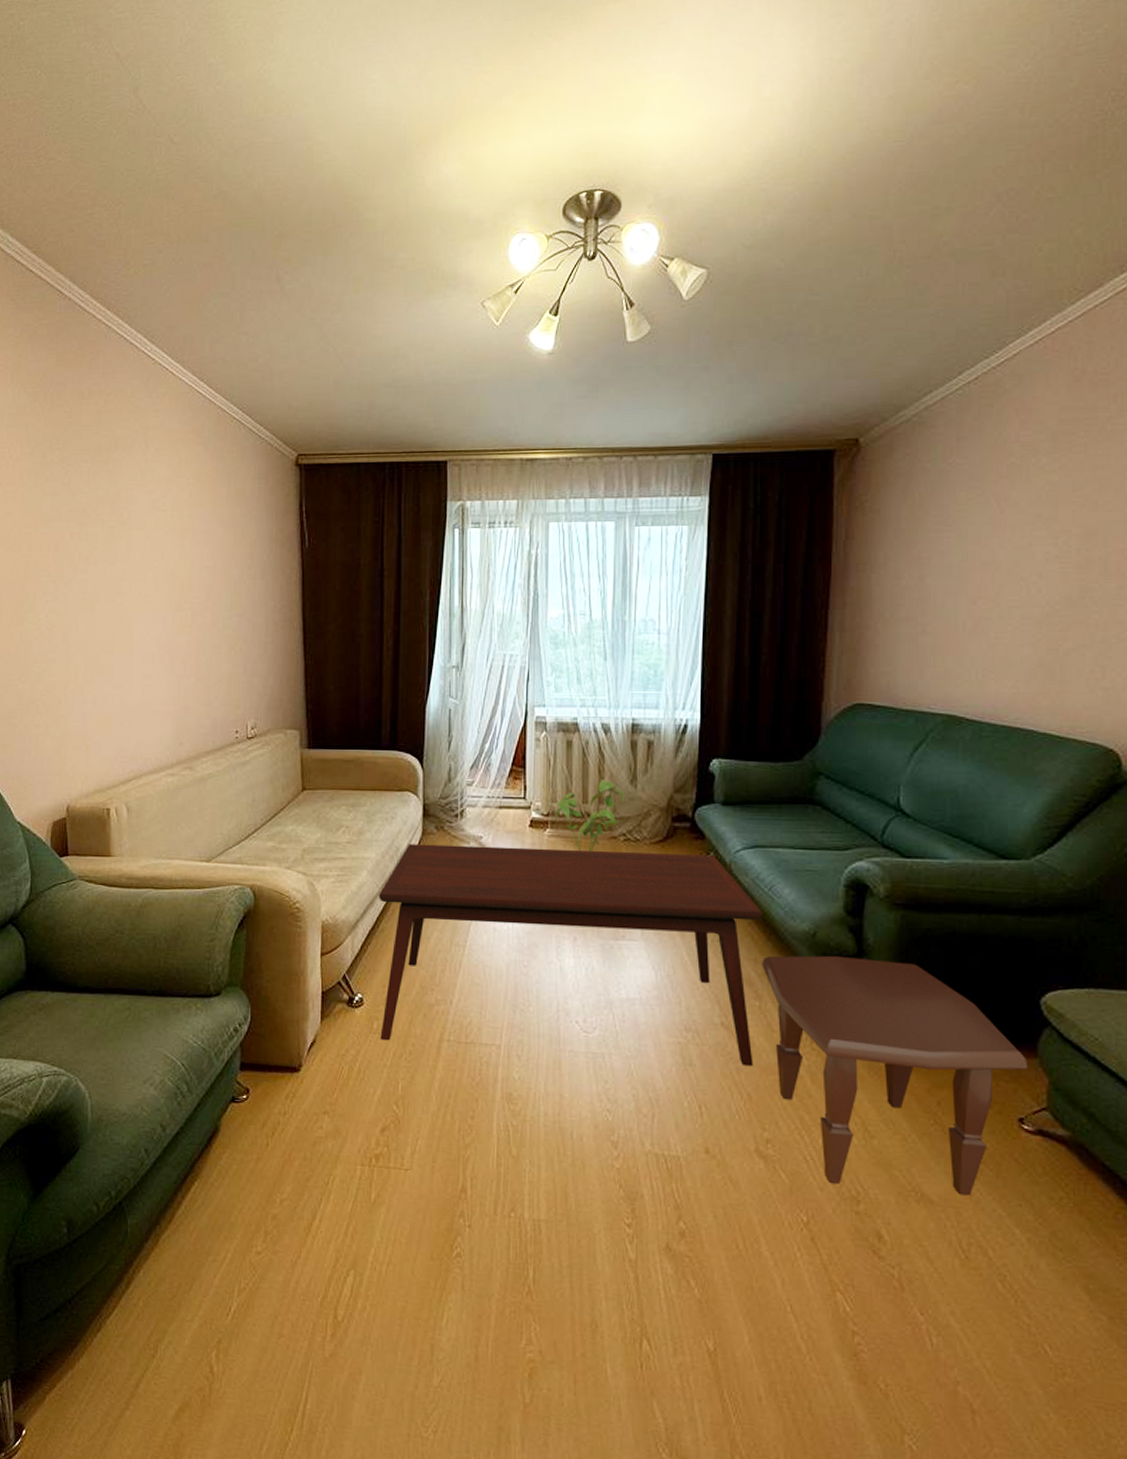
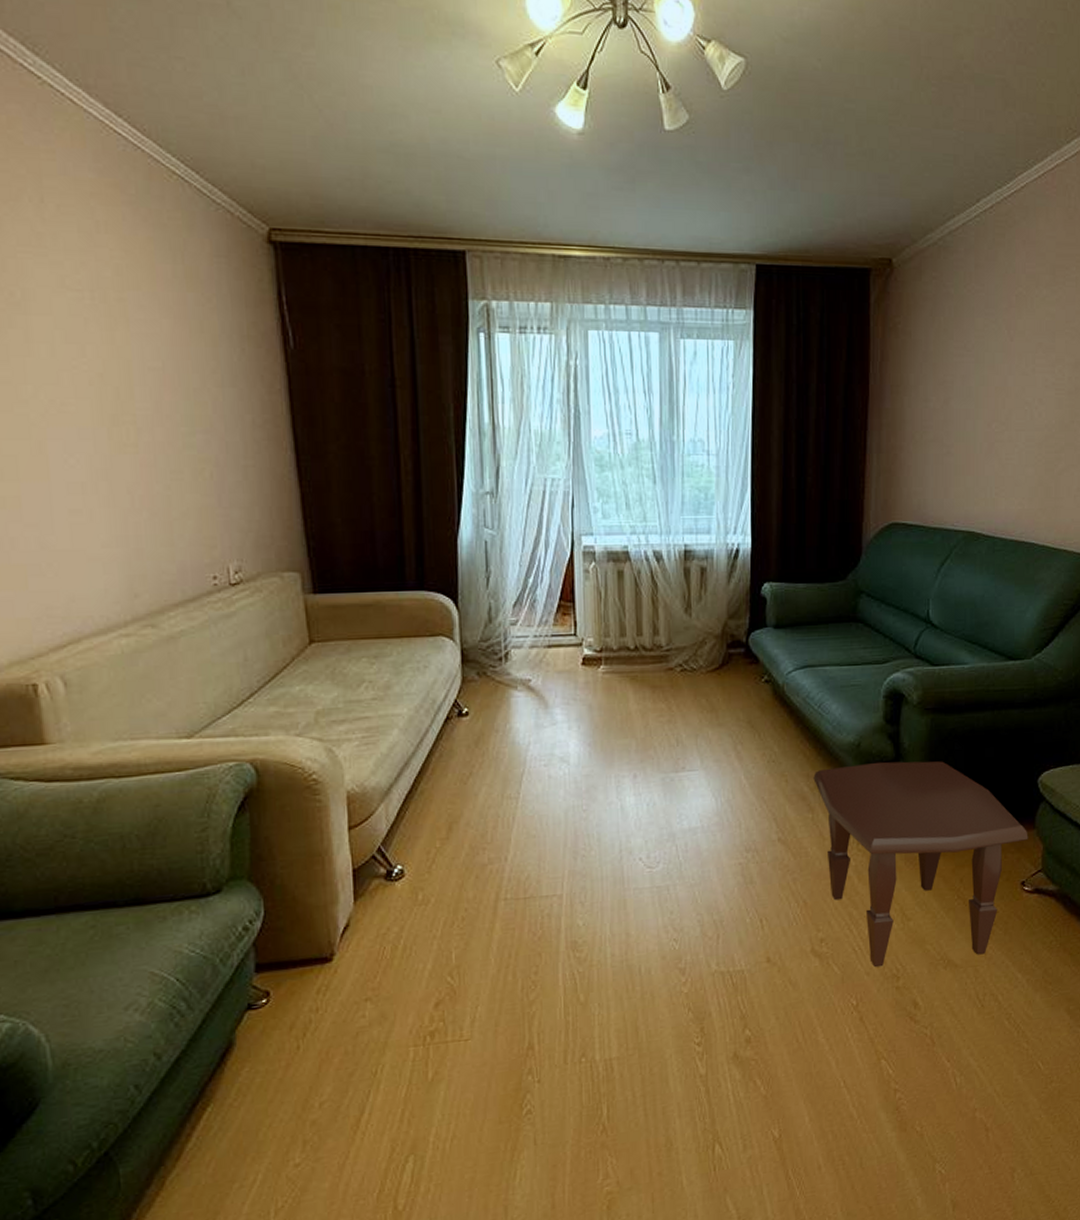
coffee table: present [379,844,762,1067] -> none [414,679,813,911]
house plant: present [555,780,625,853] -> none [609,610,681,686]

